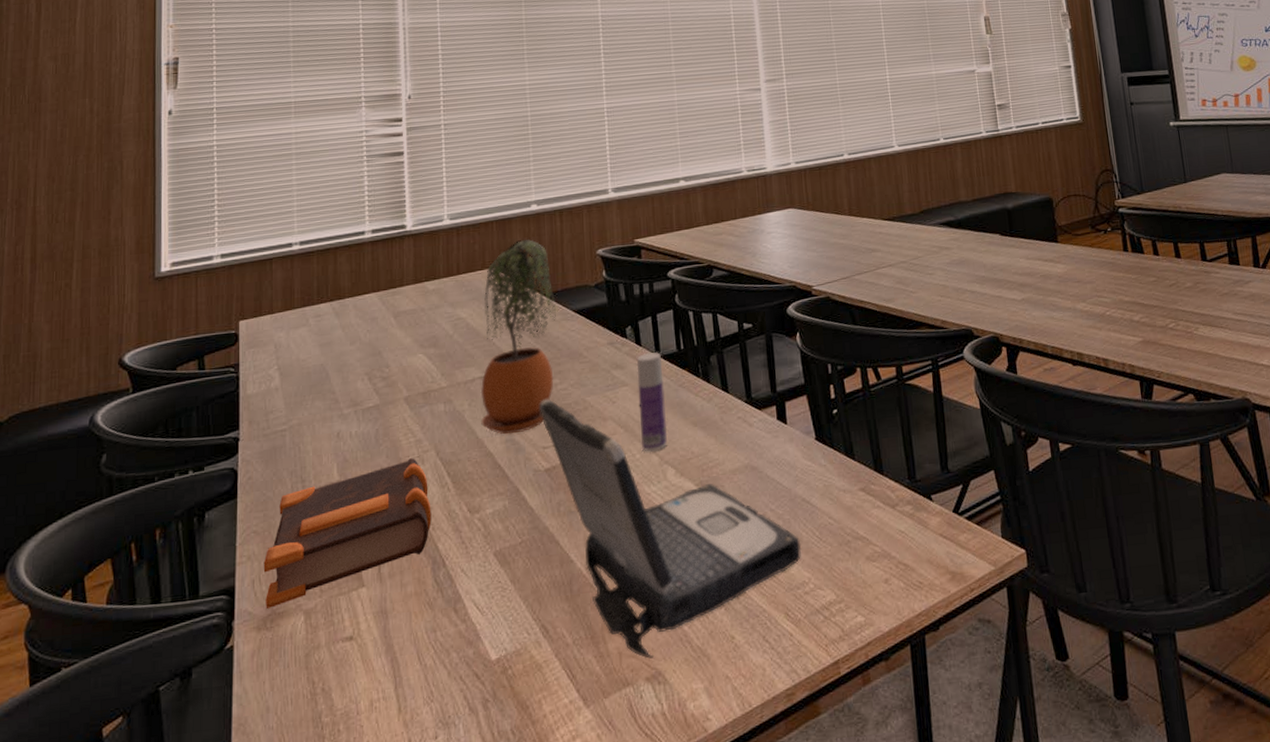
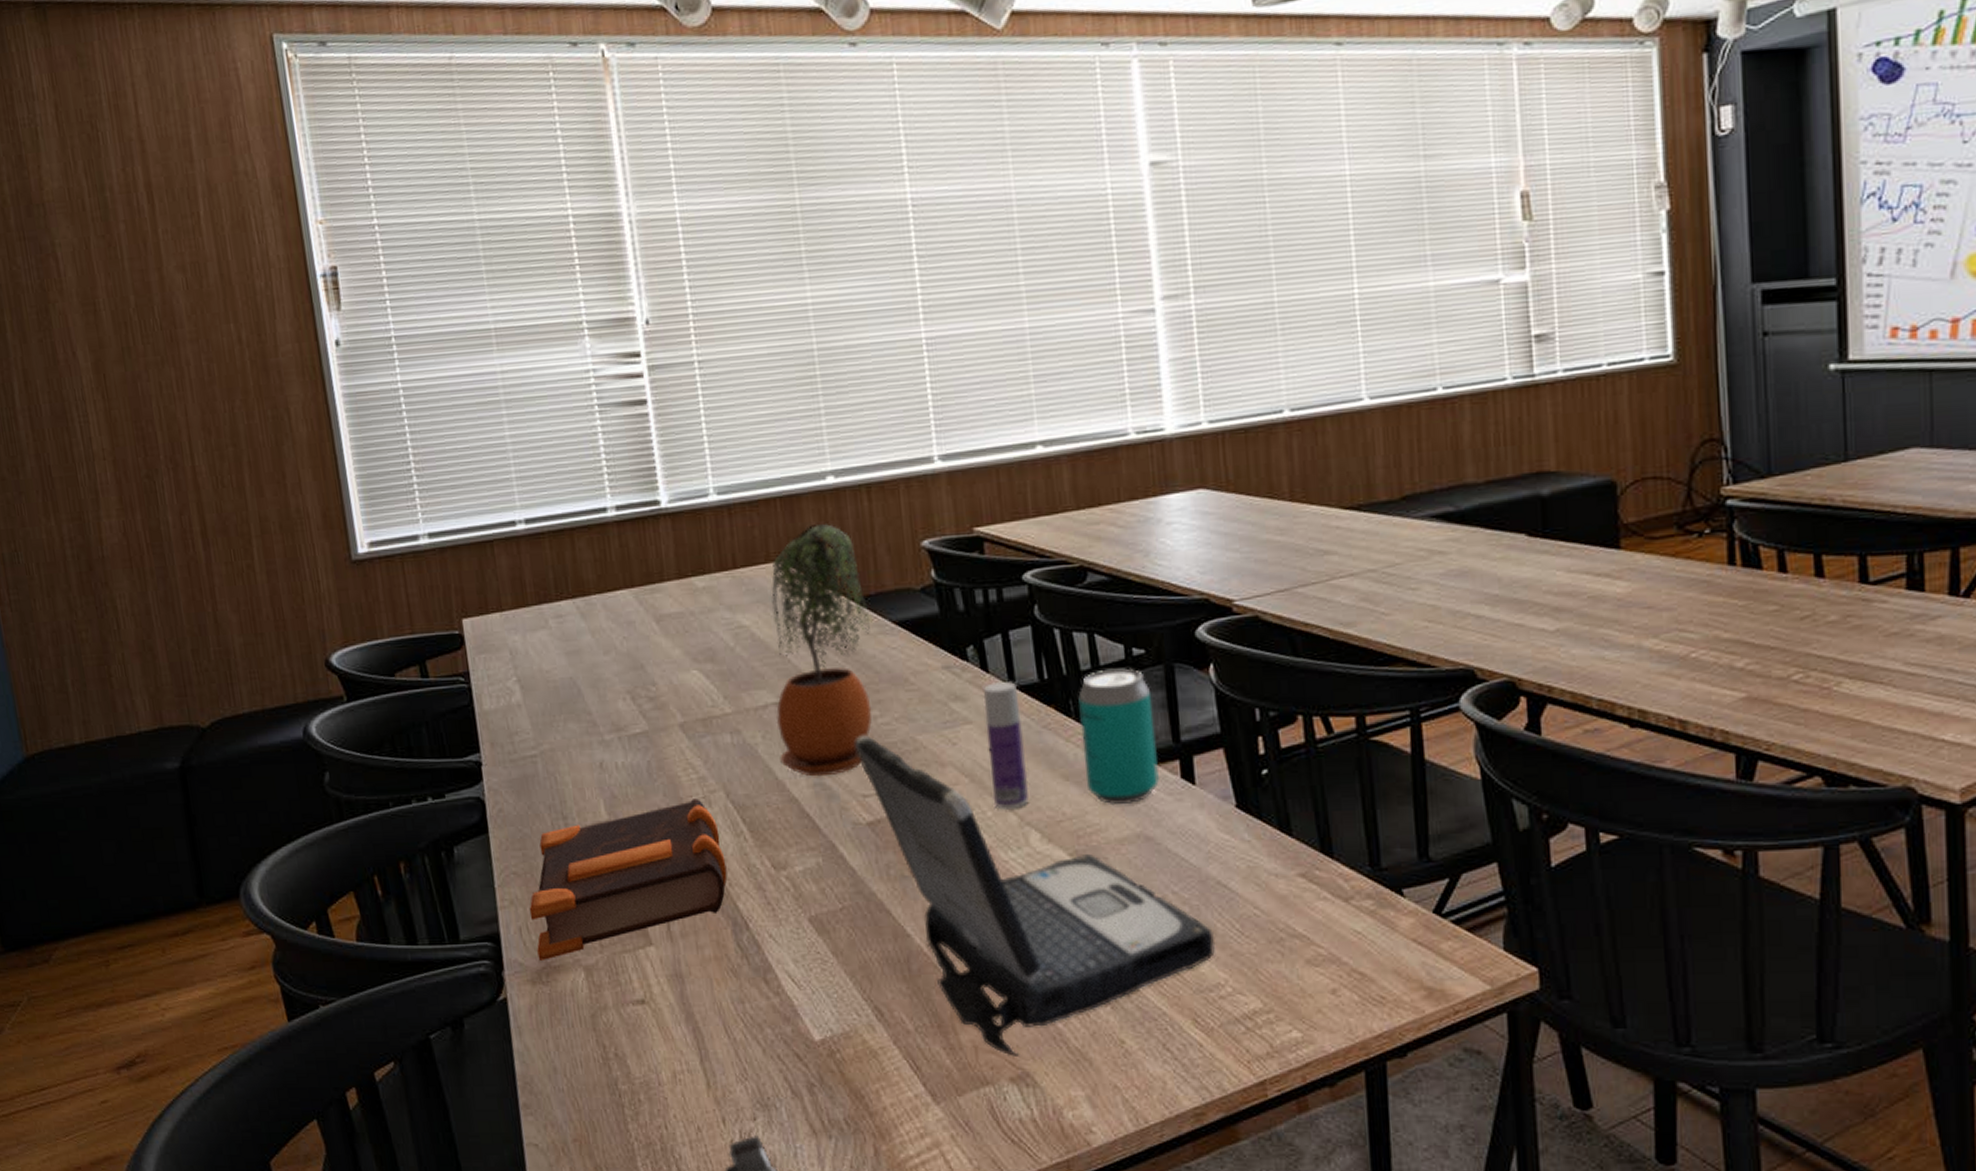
beverage can: none [705,338,761,444] -> present [1078,668,1159,806]

